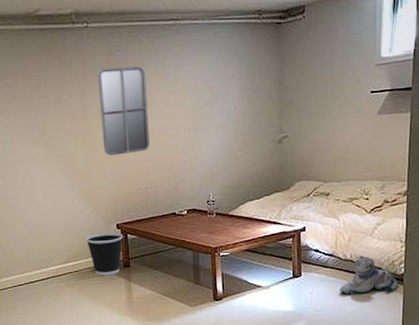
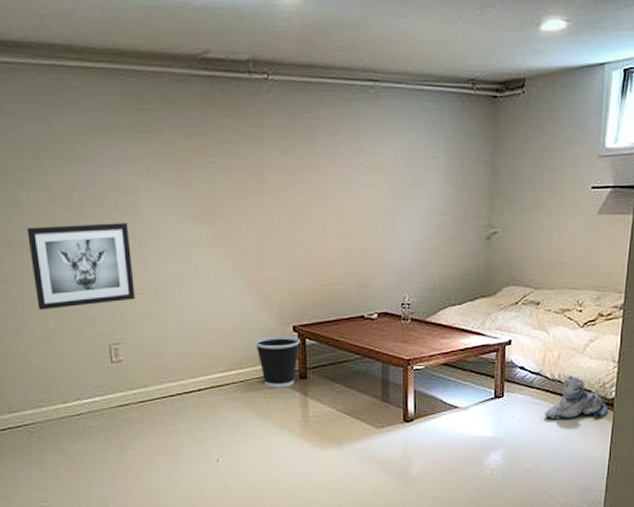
home mirror: present [97,66,150,156] -> none [277,133,337,242]

